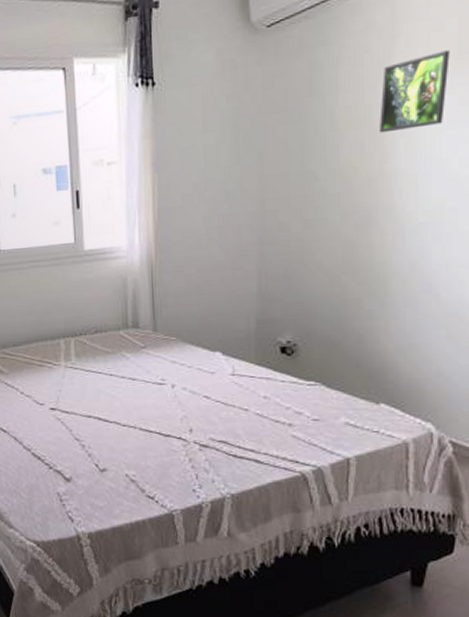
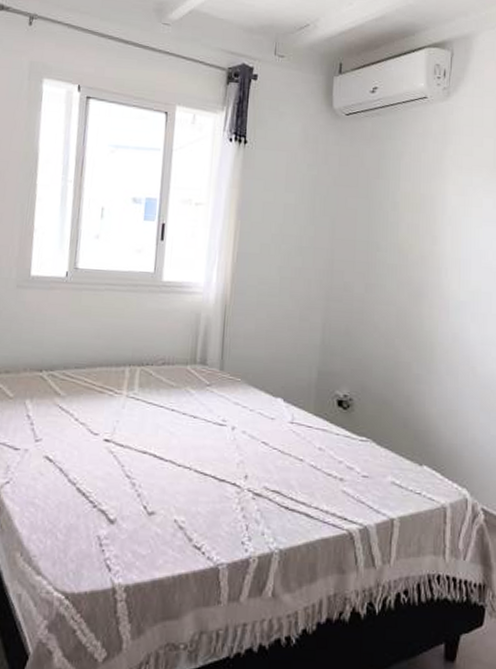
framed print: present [380,50,450,133] -> none [432,162,487,221]

